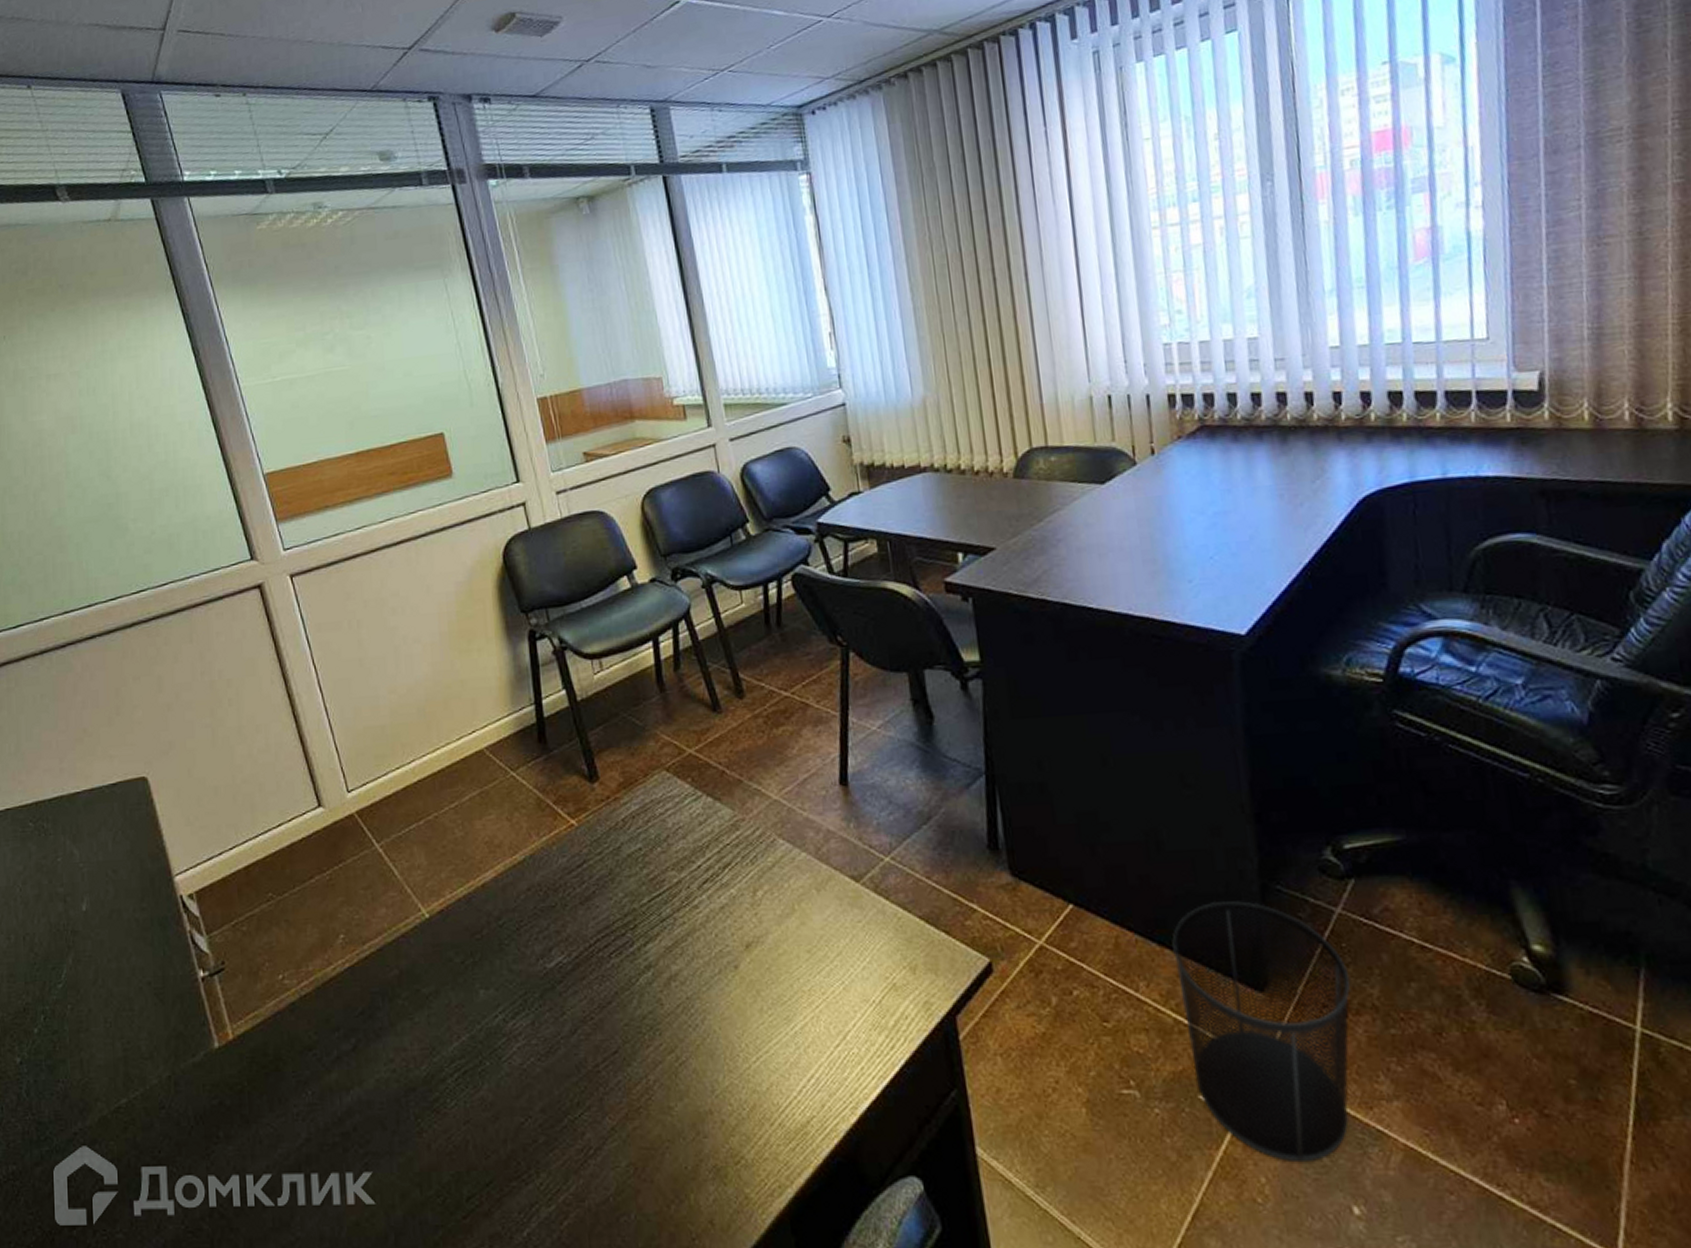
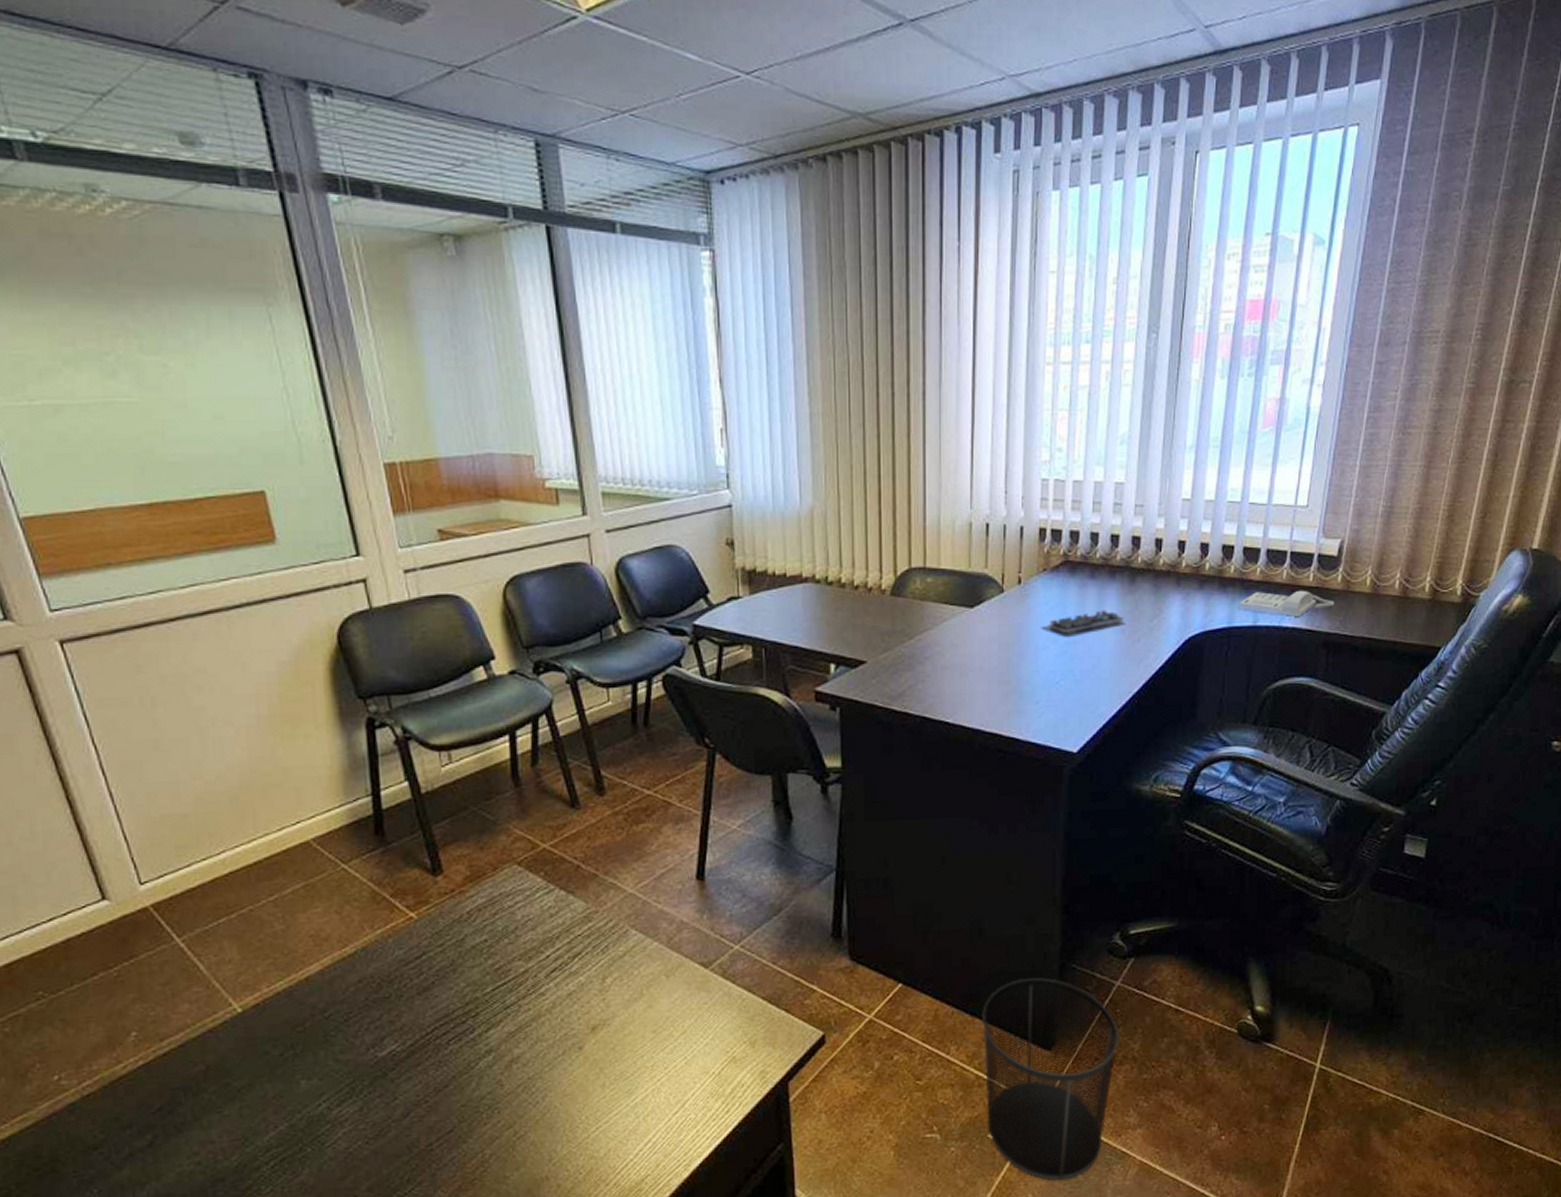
computer keyboard: none [1183,474,1282,507] -> present [1040,610,1125,637]
telephone: none [1419,432,1546,465] -> present [1238,590,1335,616]

